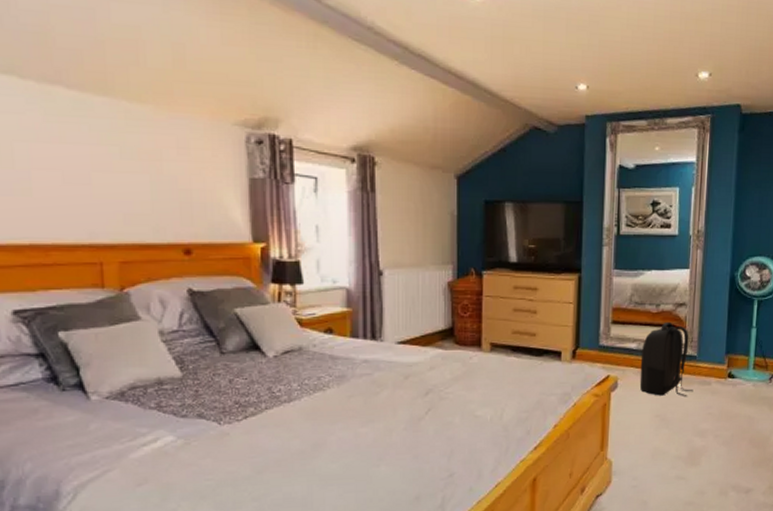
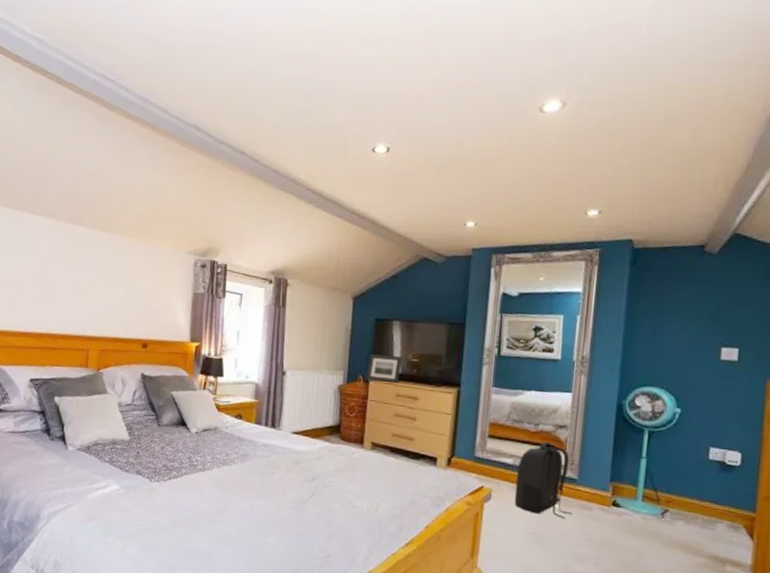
picture frame: none [479,243,517,275] -> present [366,354,402,384]

